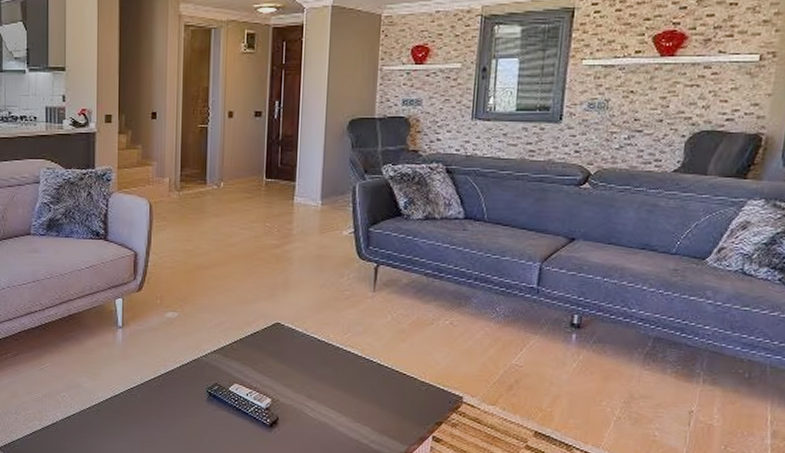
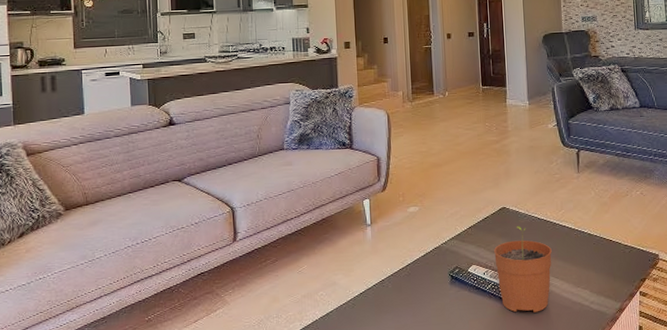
plant pot: none [261,346,330,444] -> present [494,226,552,313]

